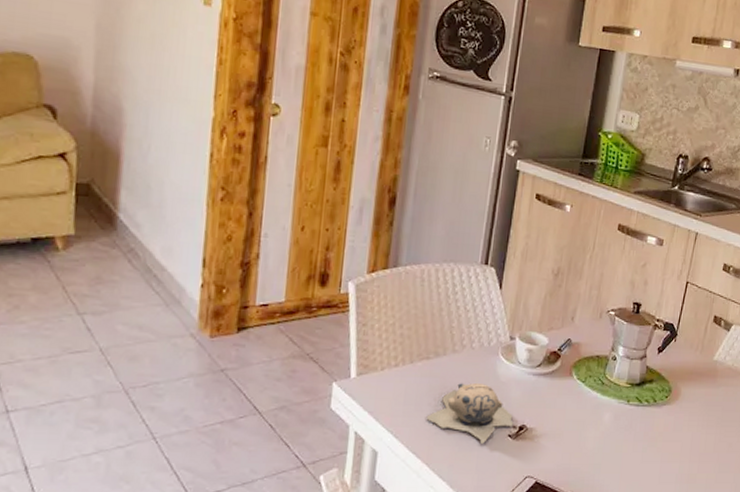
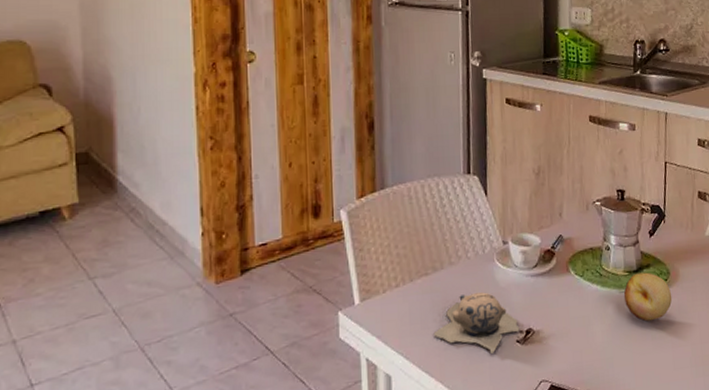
fruit: none [621,386,670,434] -> present [623,272,673,321]

